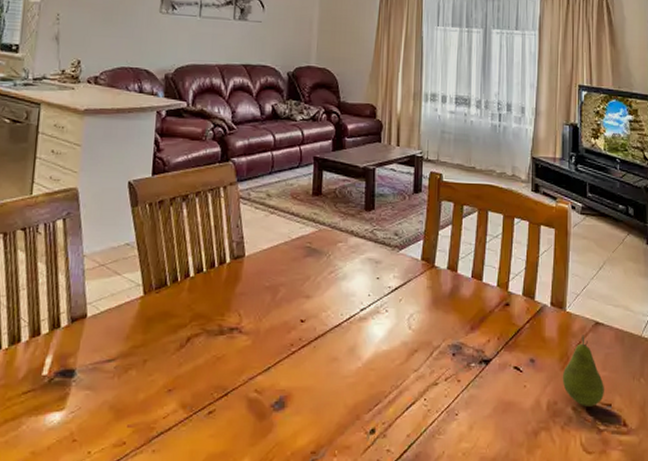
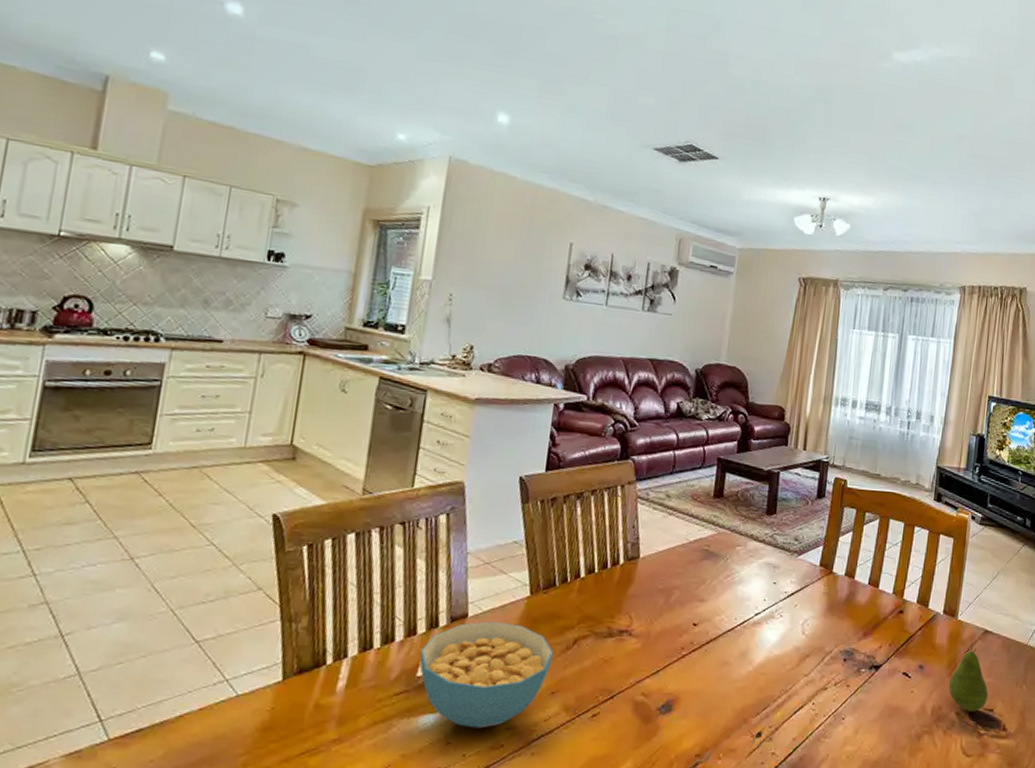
cereal bowl: none [44,321,168,426] -> present [419,621,553,729]

